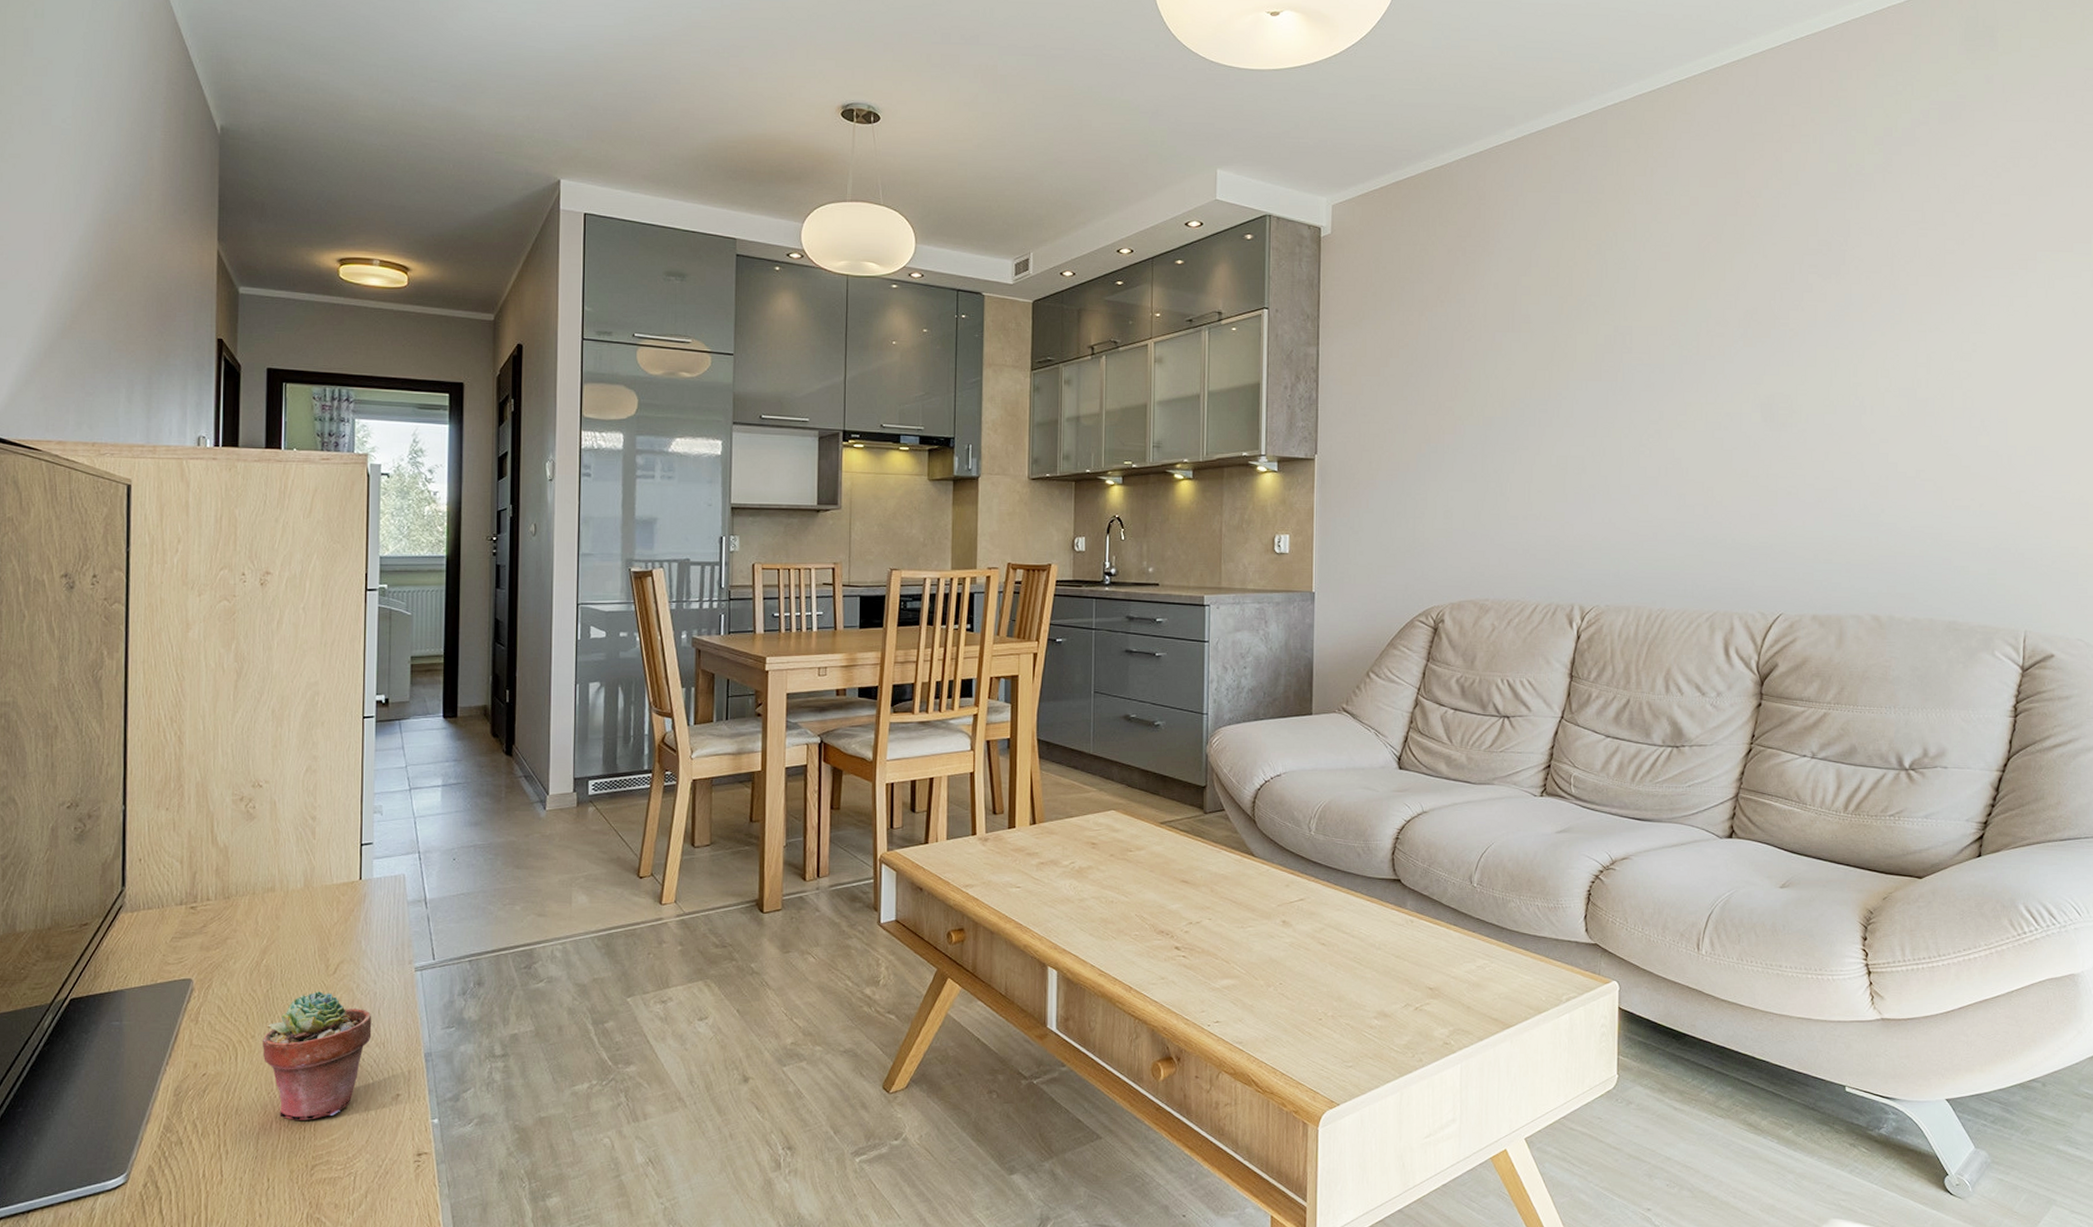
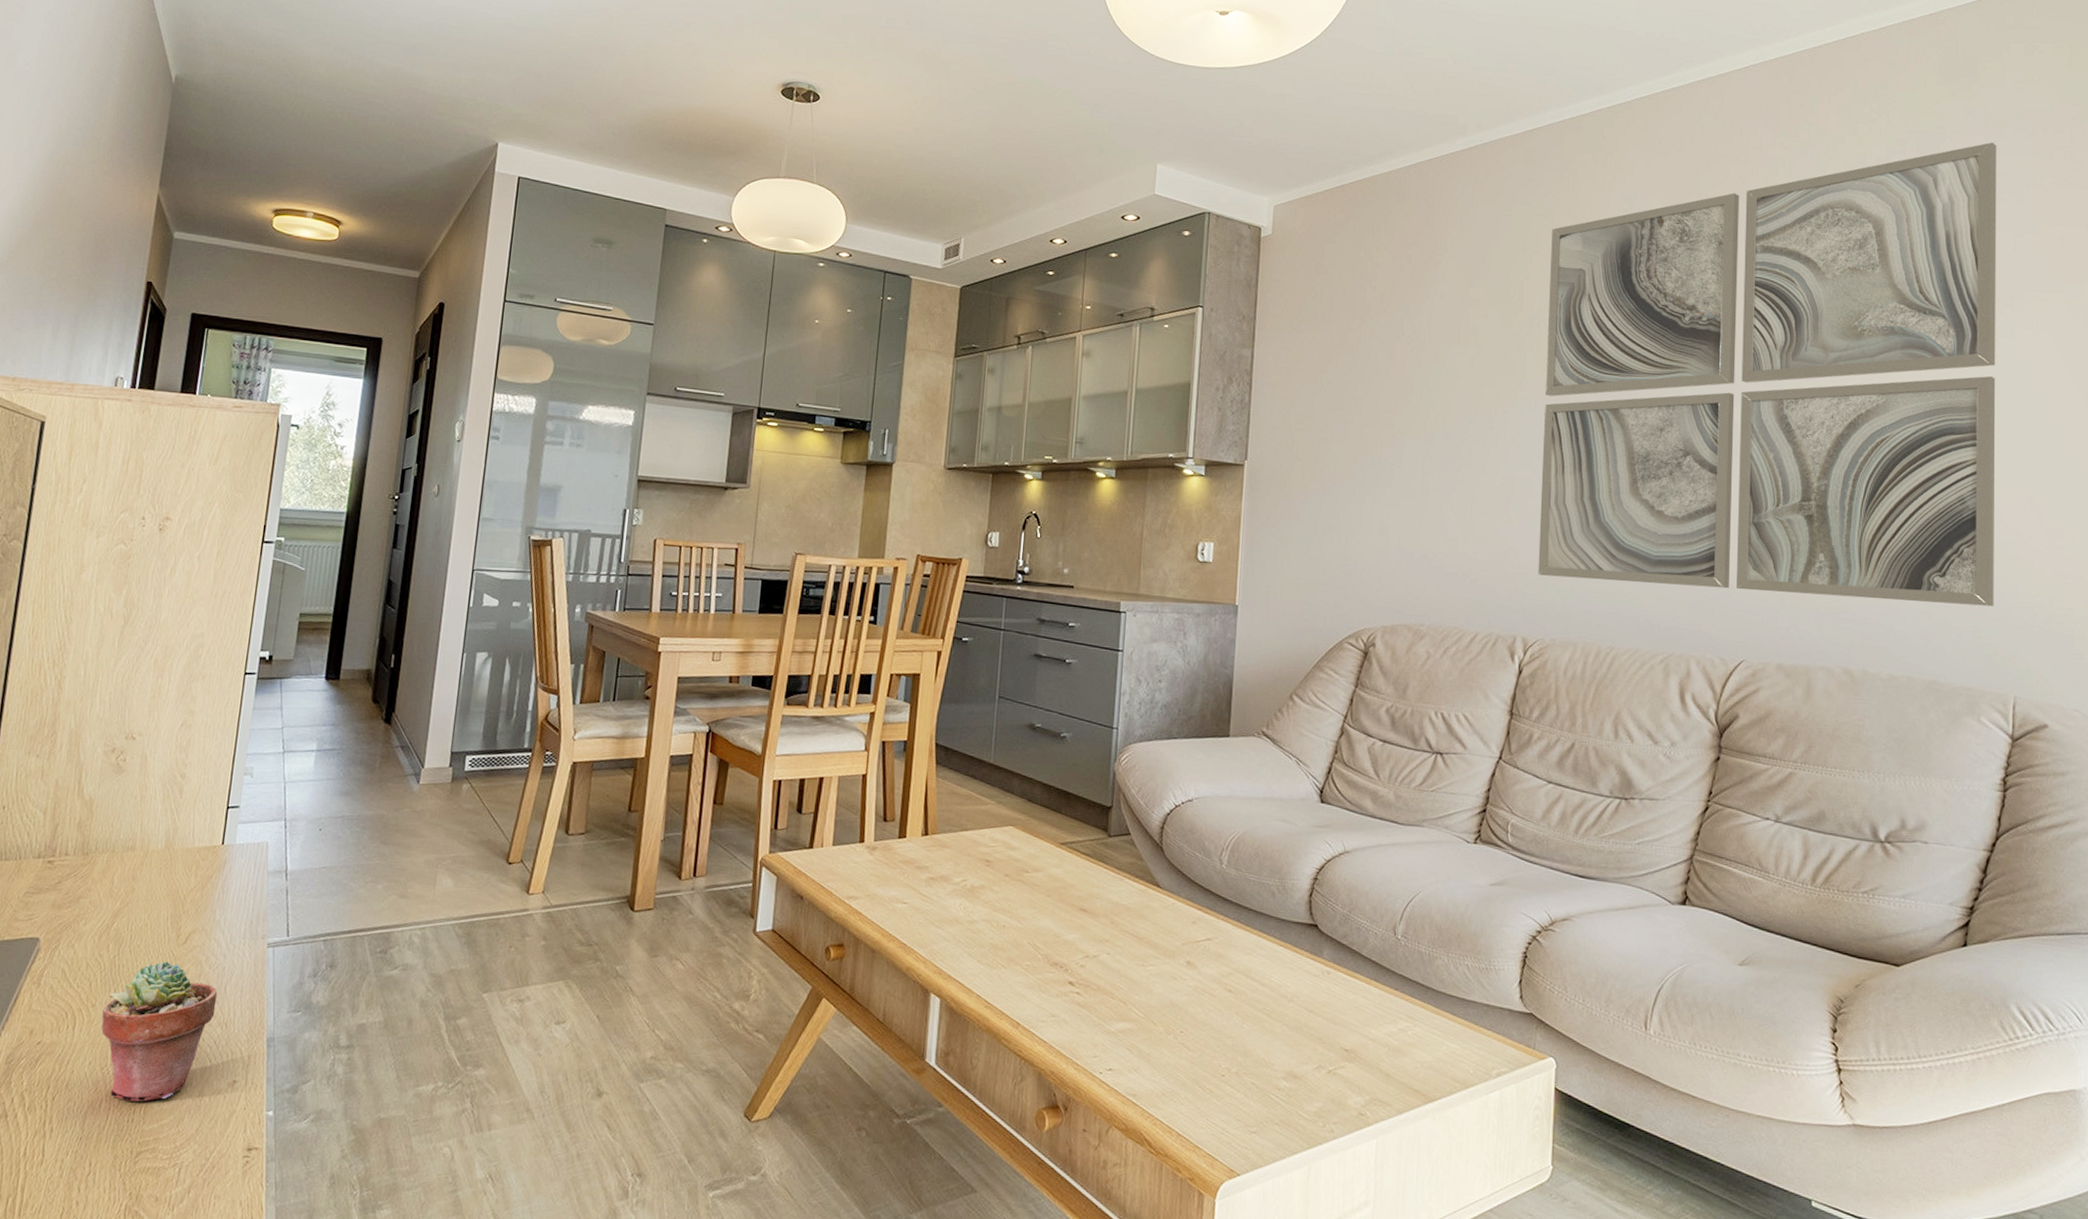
wall art: none [1592,109,2014,550] -> present [1538,142,1997,607]

